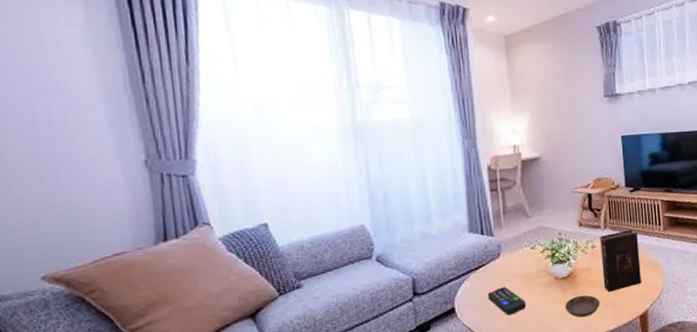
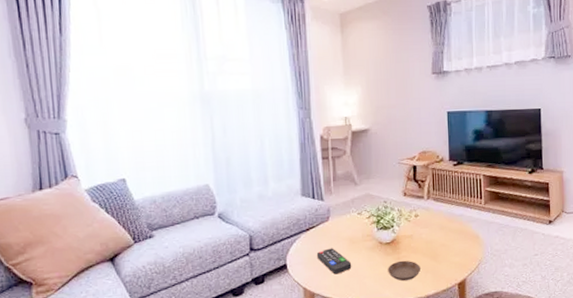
bible: present [600,230,642,292] -> none [423,201,461,259]

